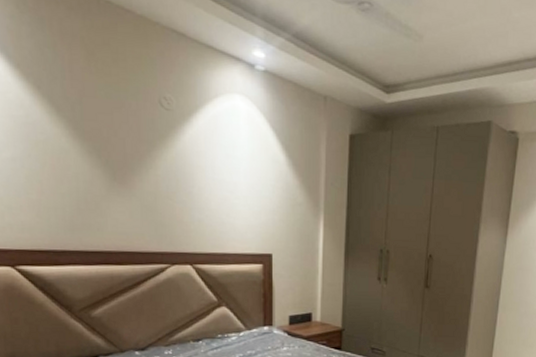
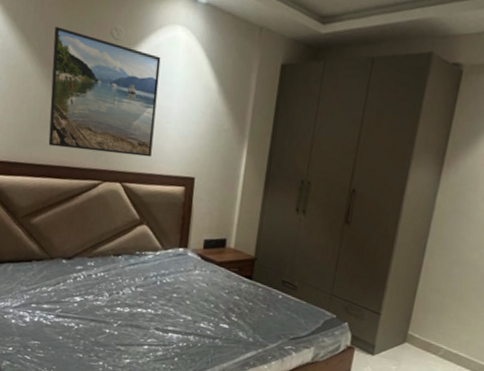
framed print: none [90,95,222,236] -> present [48,26,161,157]

